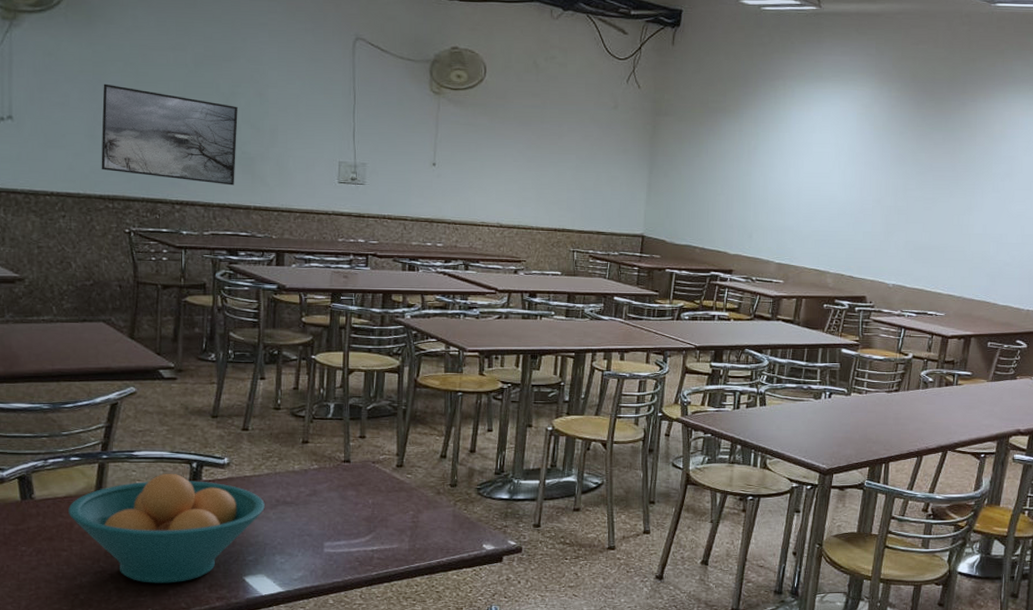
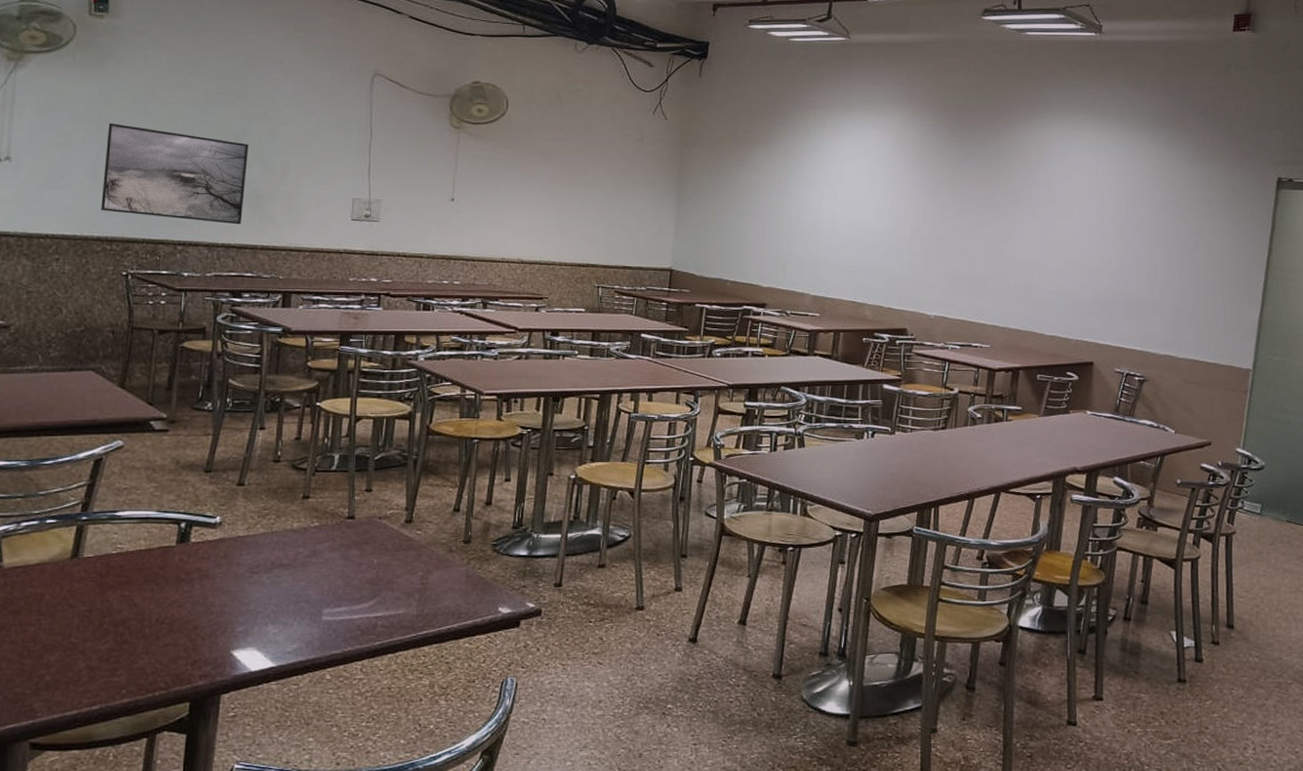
fruit bowl: present [68,474,265,583] -> none [40,536,259,661]

